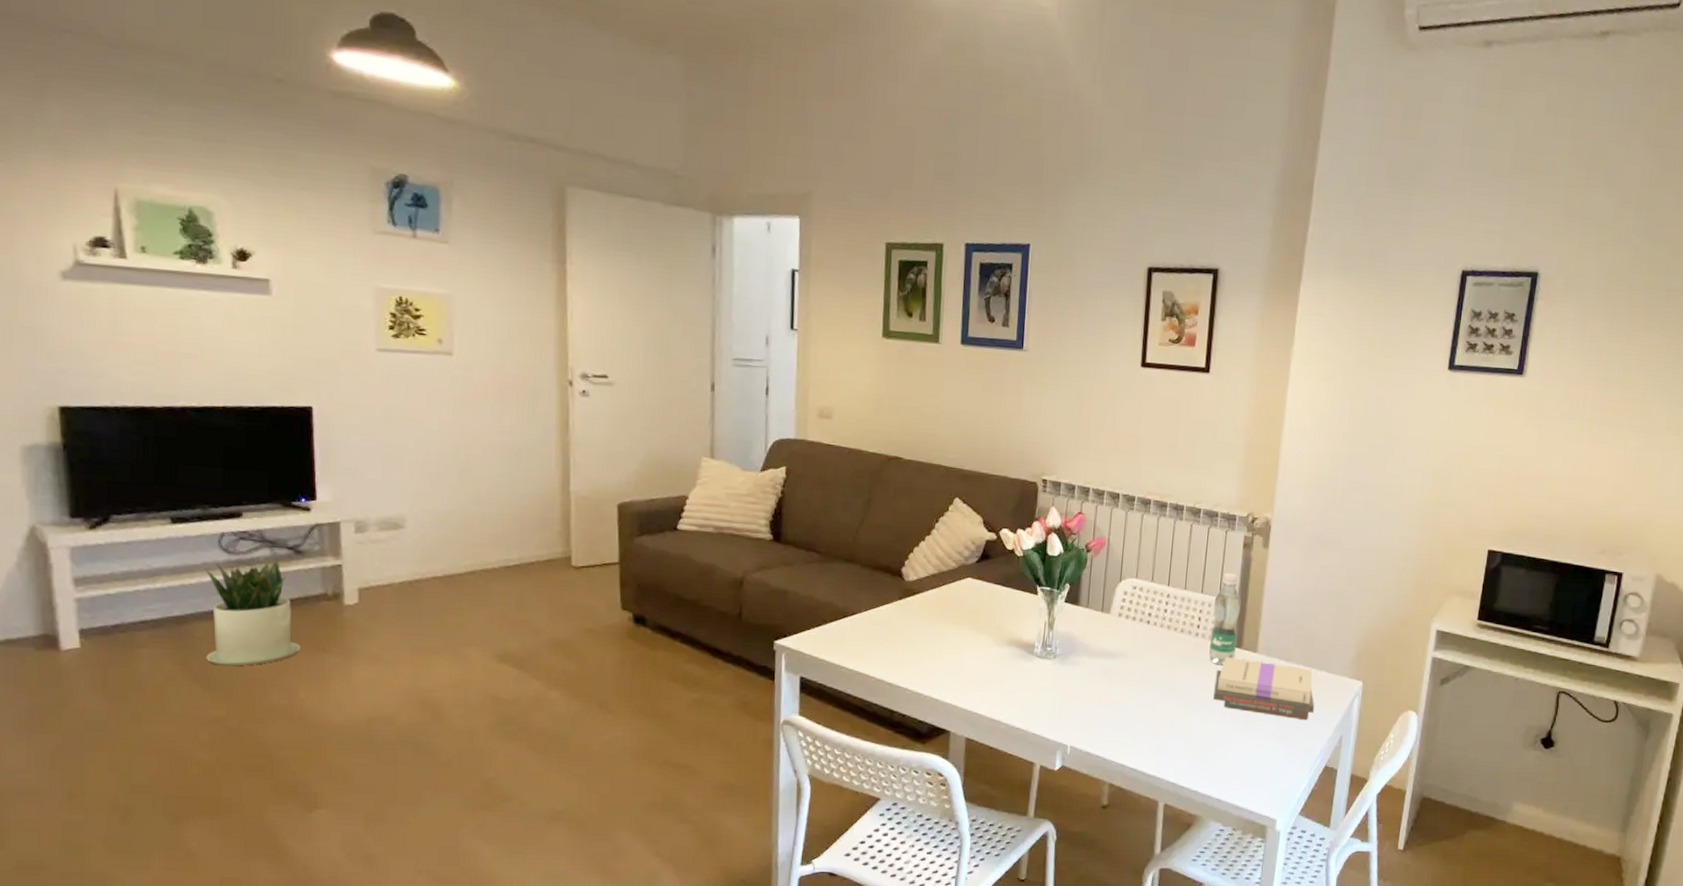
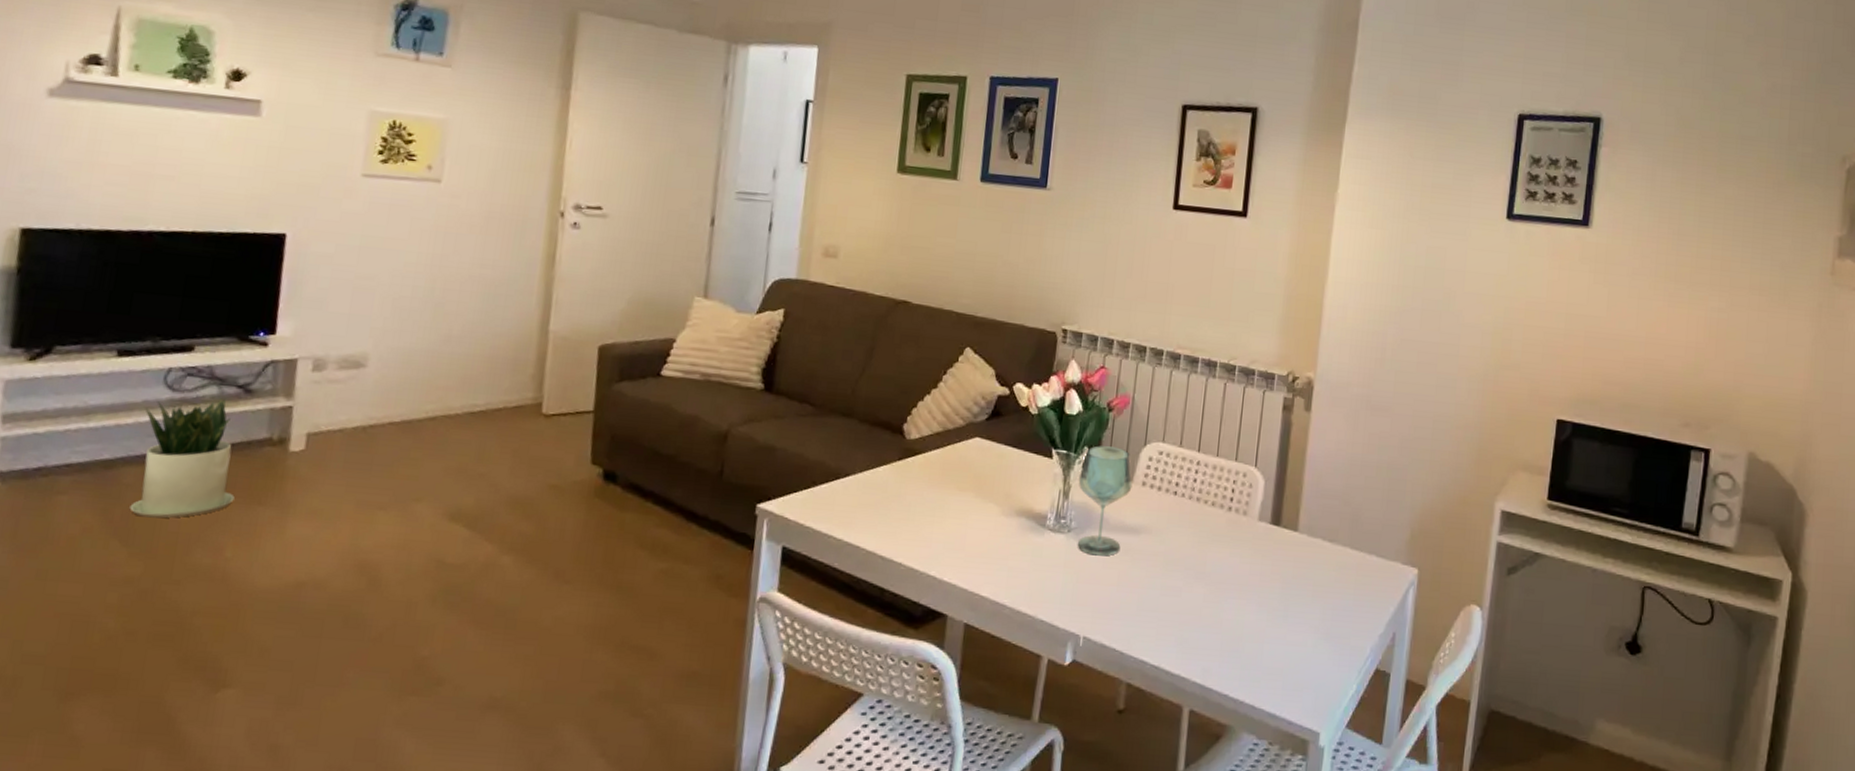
wine glass: none [1061,582,1110,678] -> present [1077,445,1133,556]
bottle: present [1209,572,1241,666] -> none [1243,438,1280,546]
books: present [1213,656,1315,721] -> none [1248,535,1364,614]

